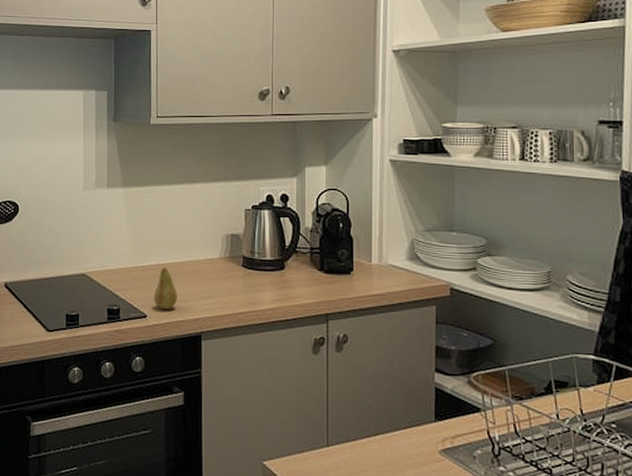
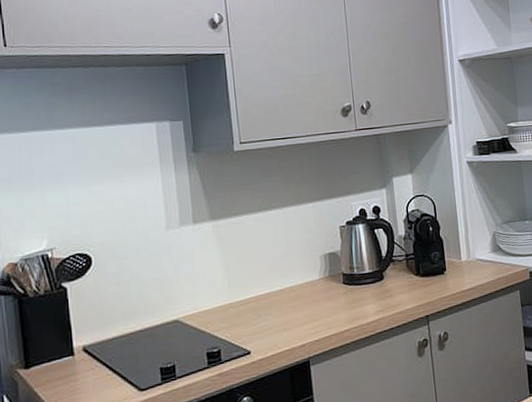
fruit: present [154,267,177,309] -> none [256,298,281,342]

